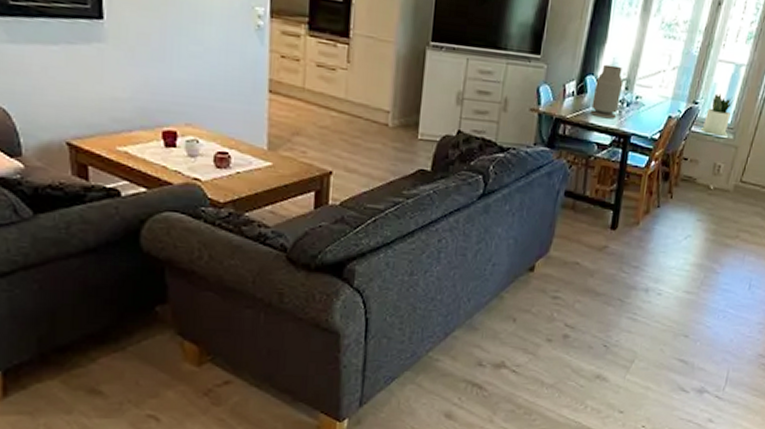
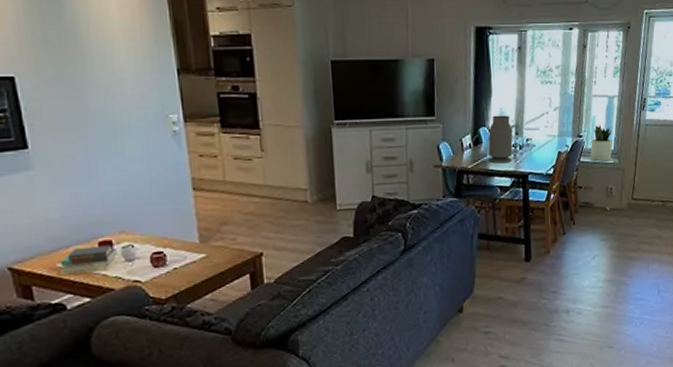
books: none [118,134,180,164] -> present [59,244,117,276]

